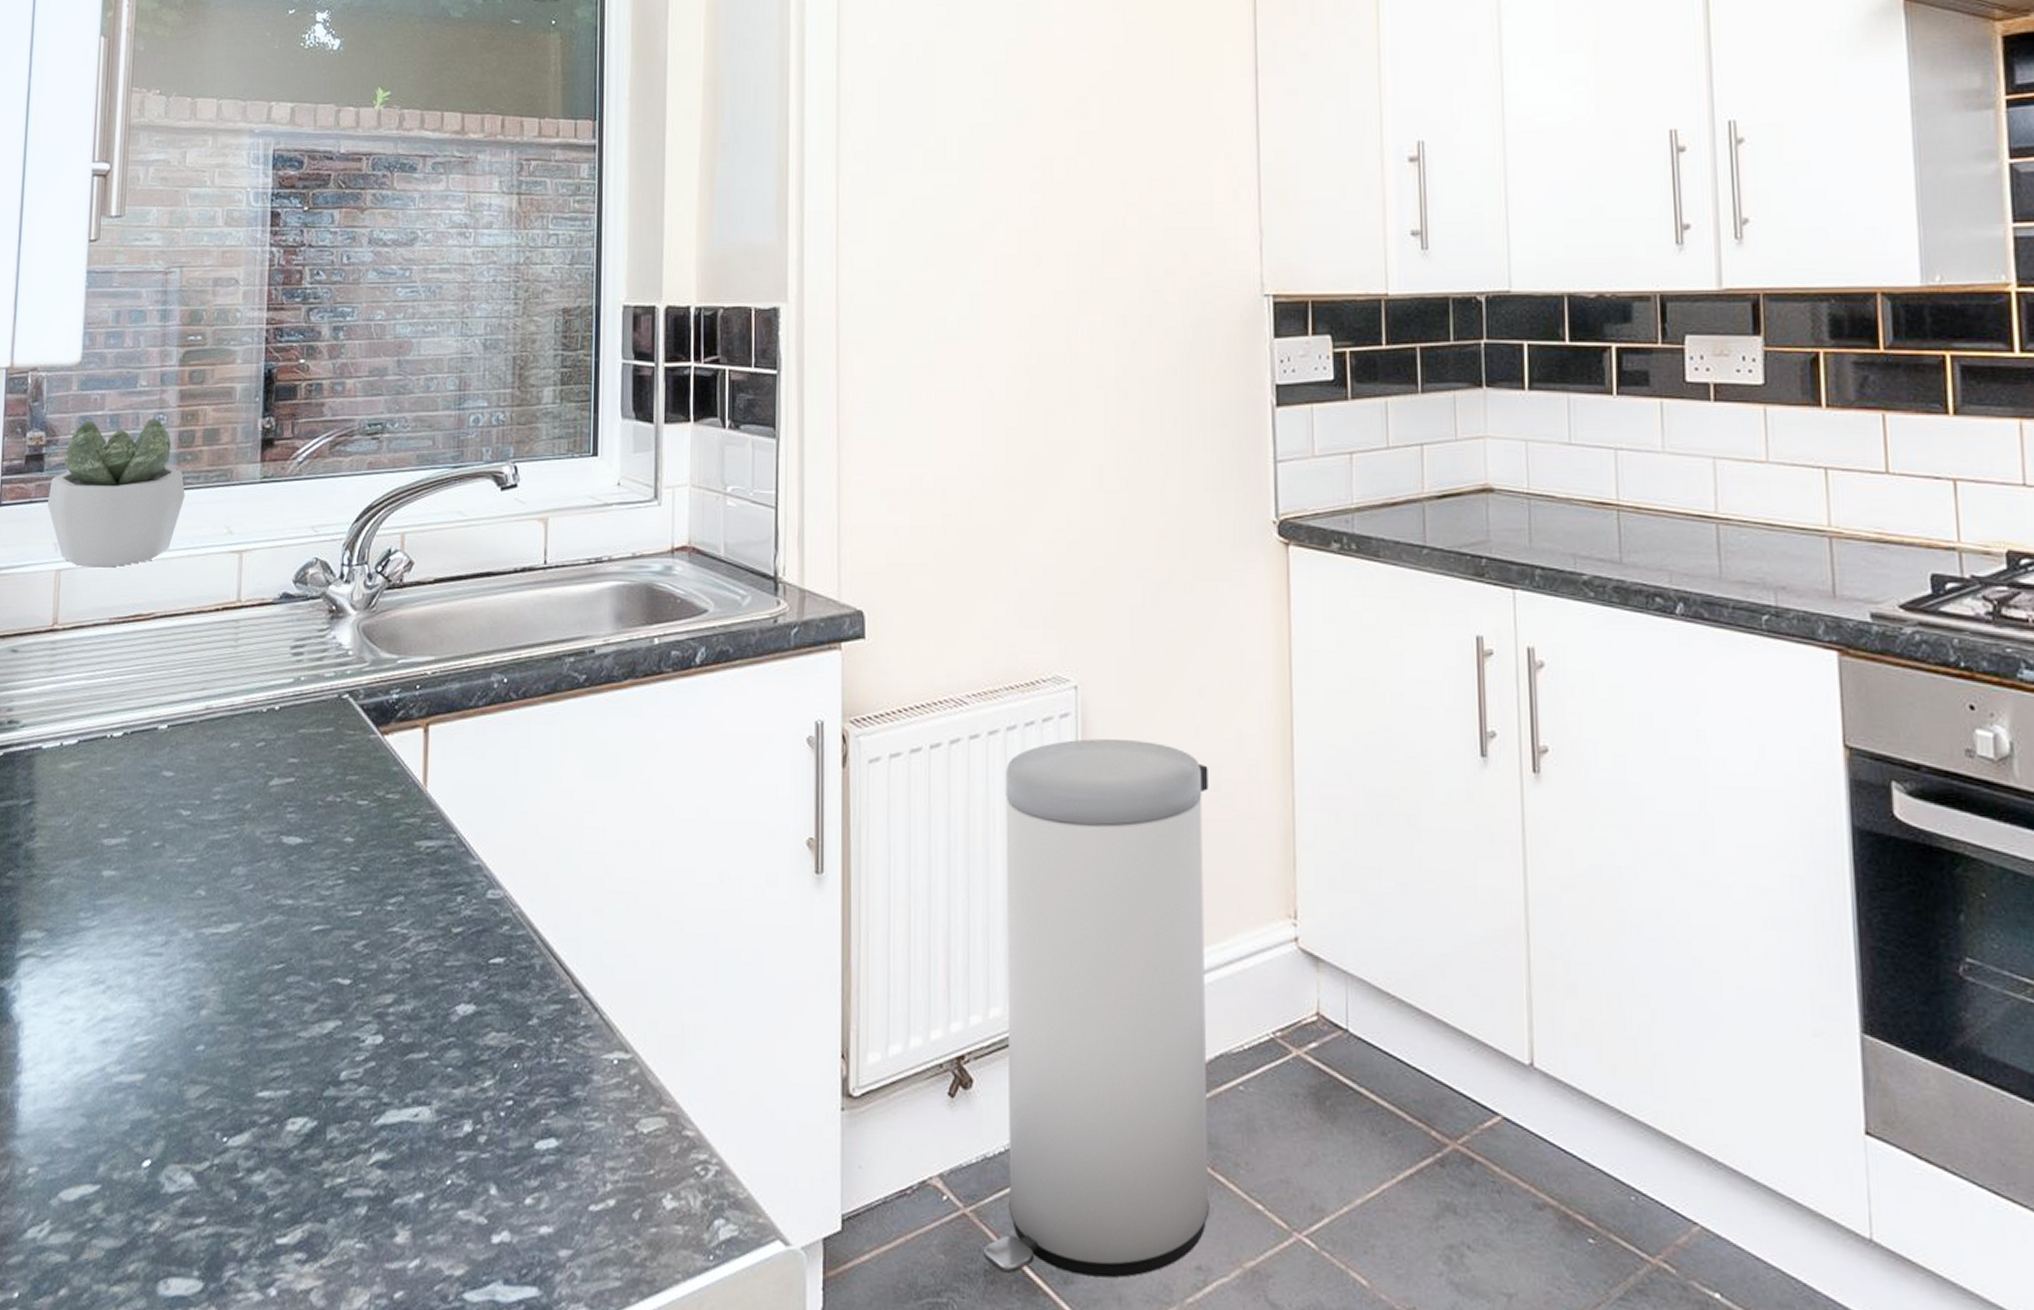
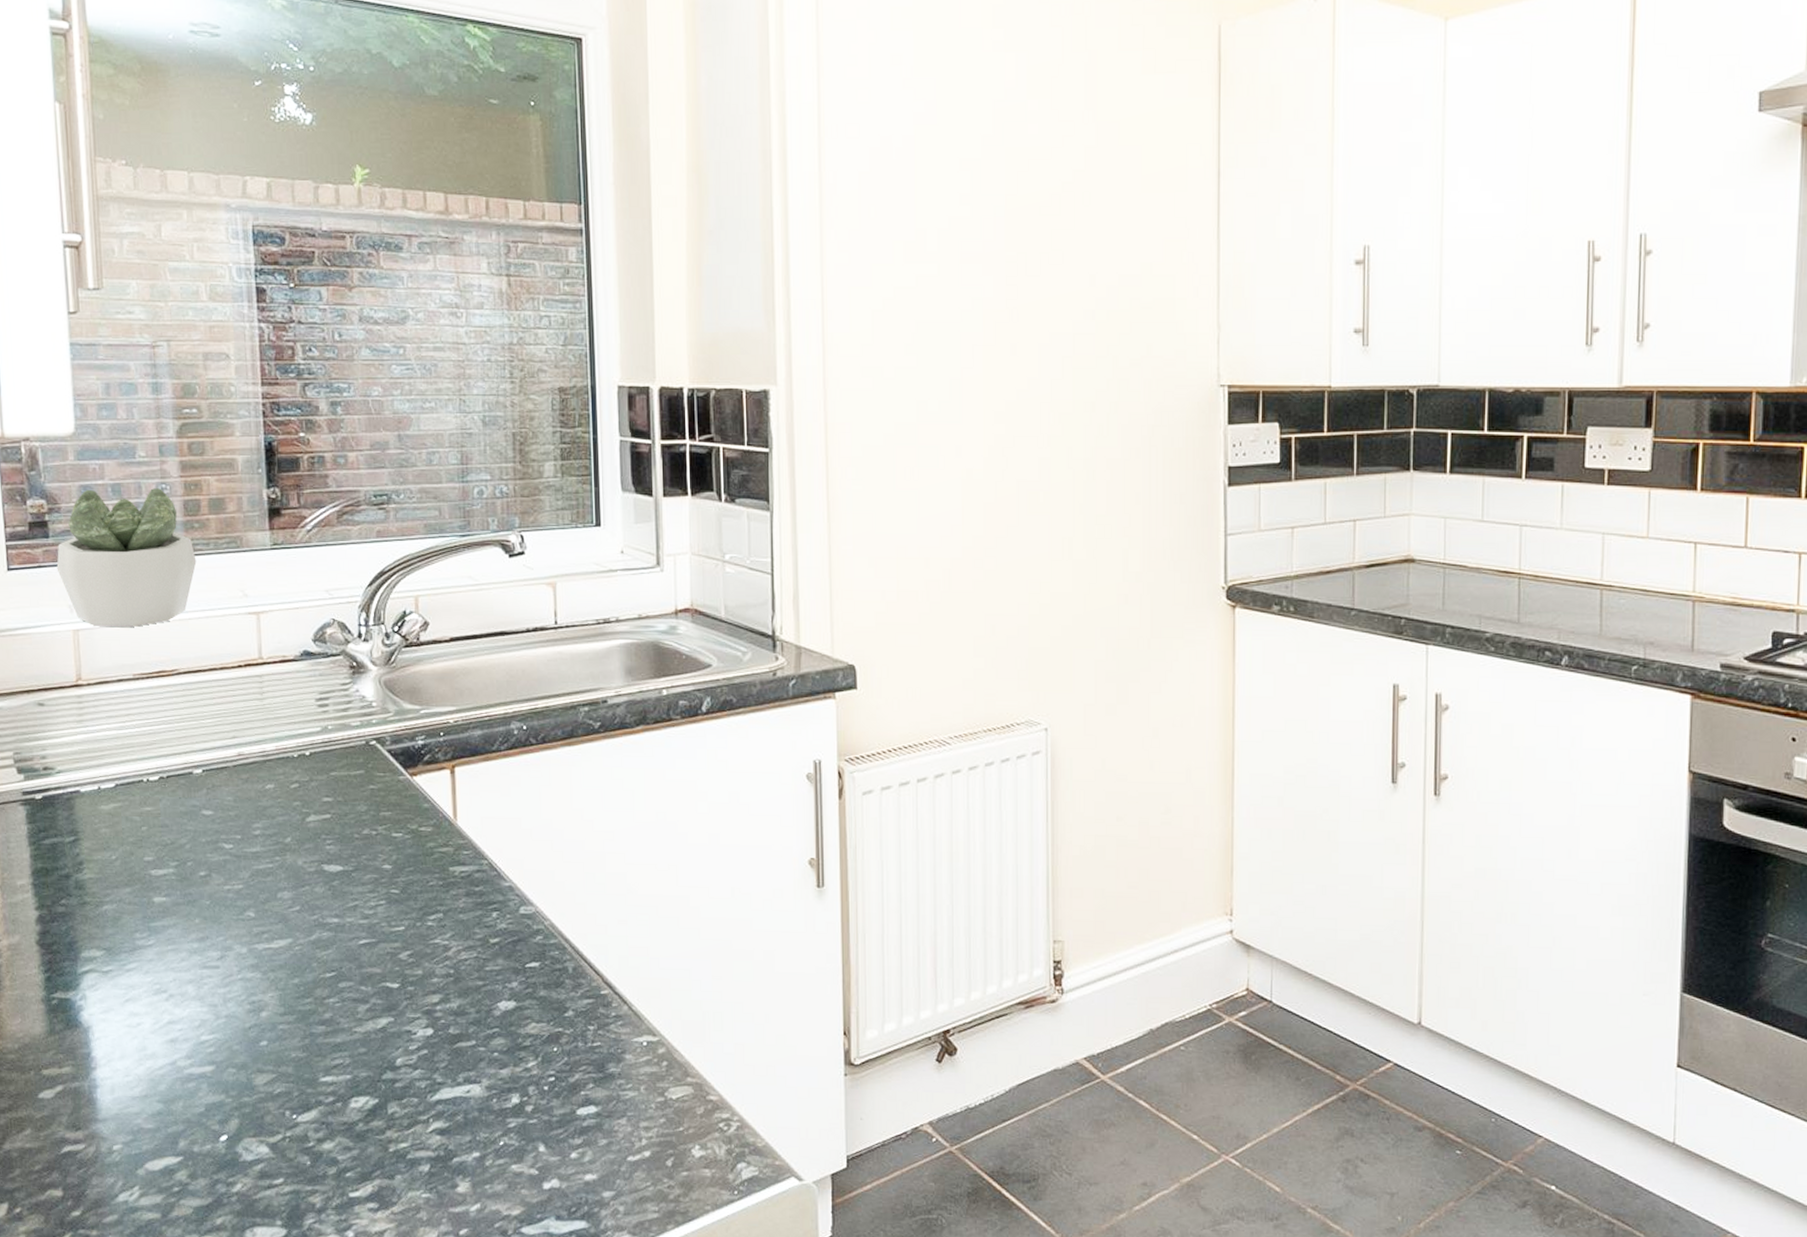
pedal bin: present [984,738,1210,1278] -> none [967,772,1161,1194]

